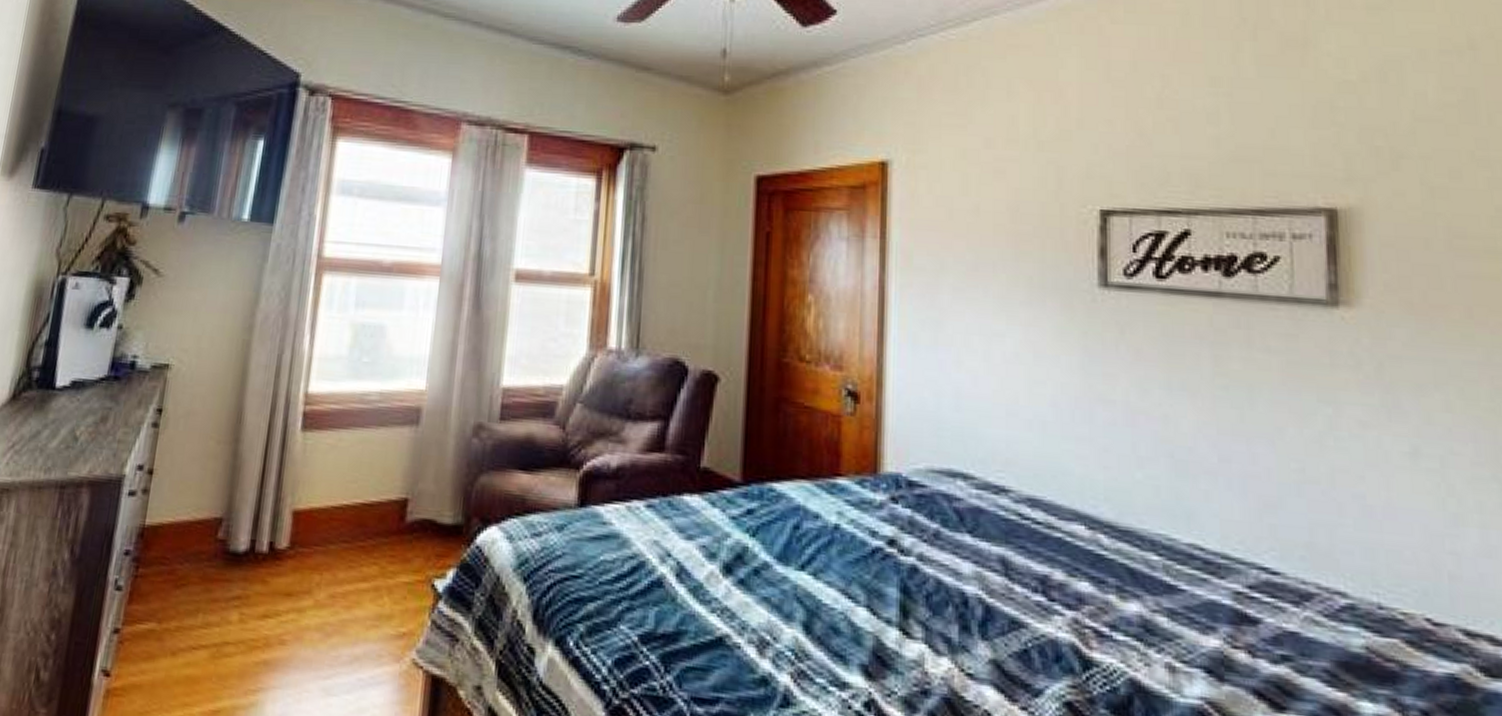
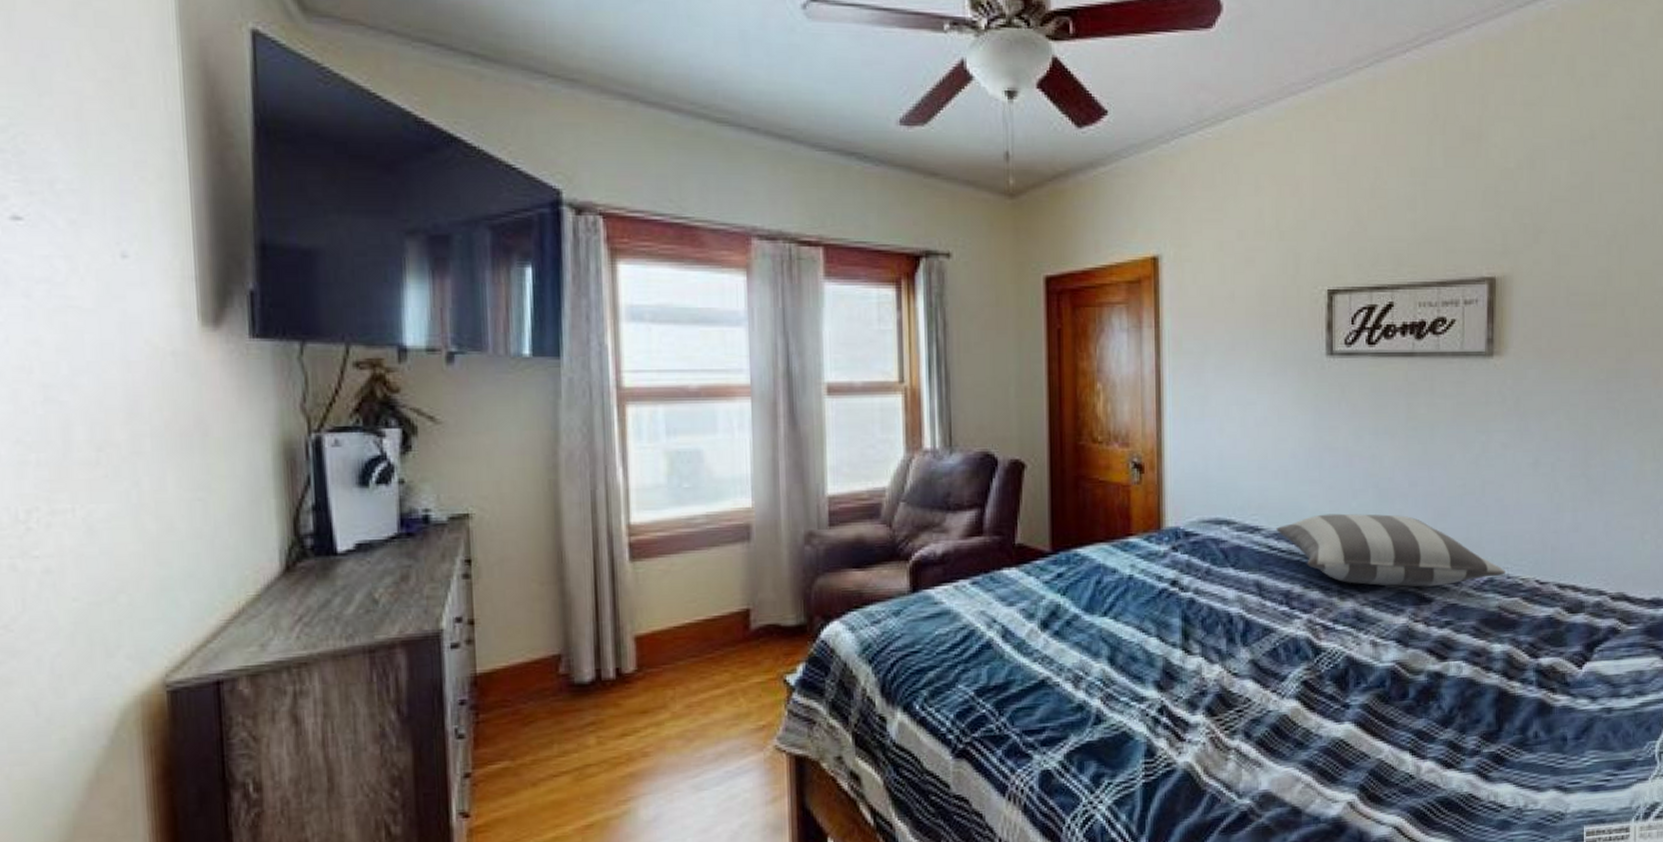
pillow: none [1030,482,1376,604] -> present [1276,513,1506,587]

